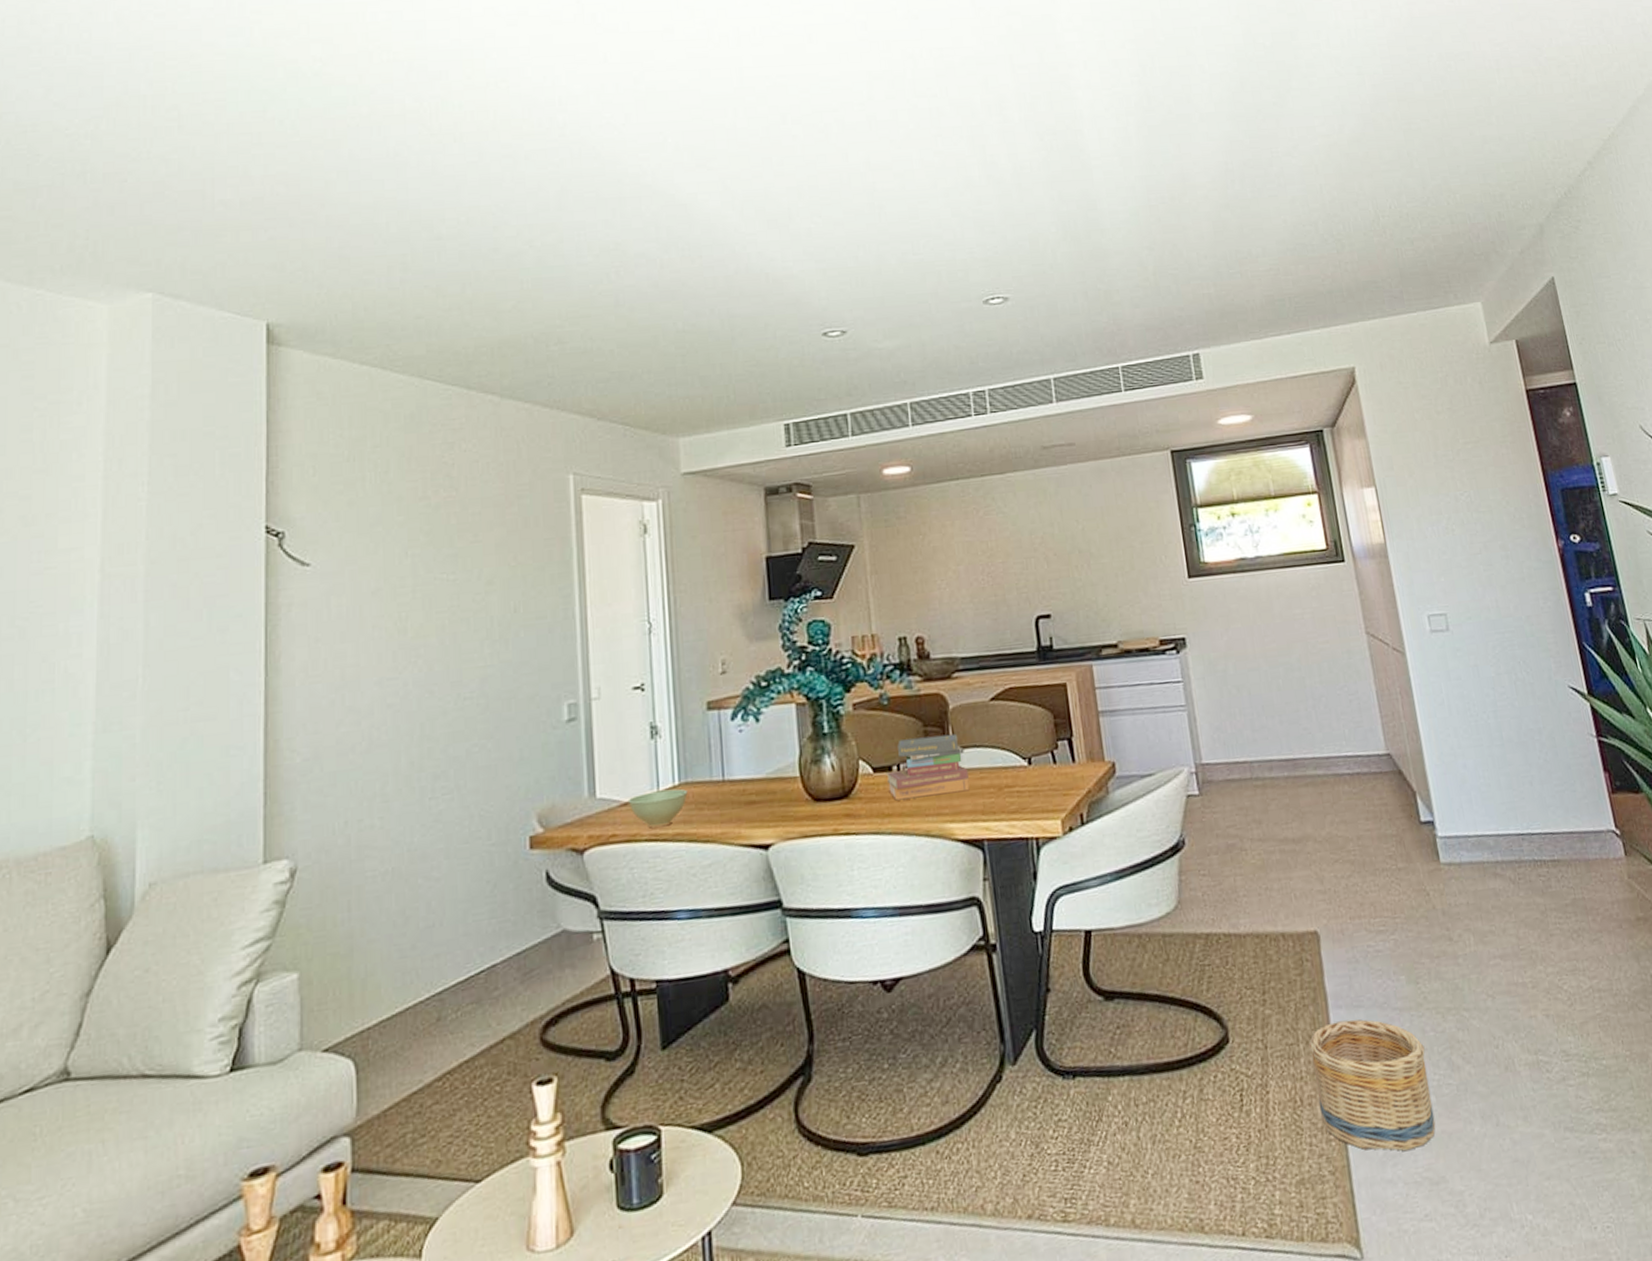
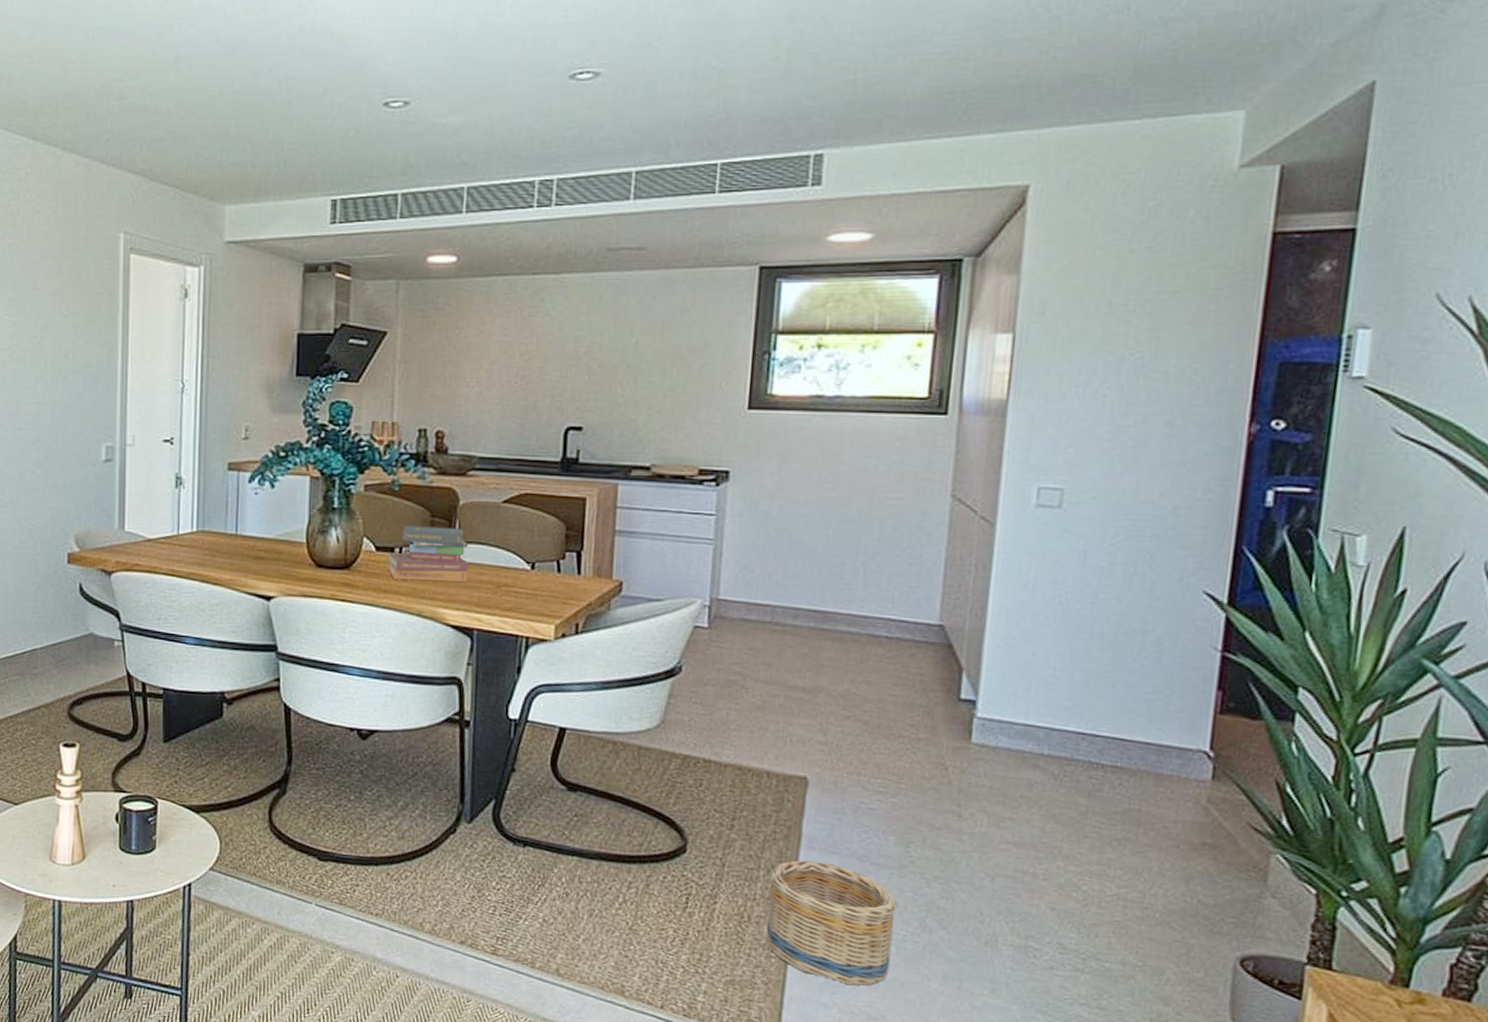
bowl: present [627,788,688,829] -> none [151,533,204,566]

